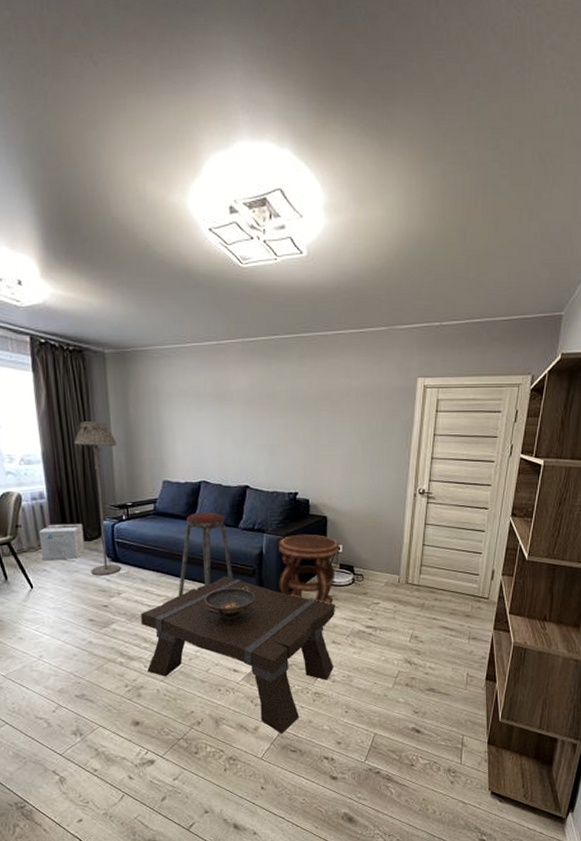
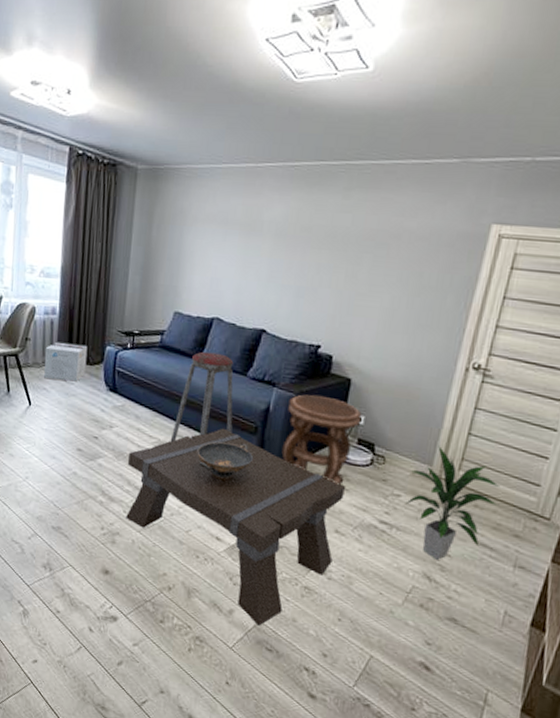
floor lamp: present [74,421,122,576] -> none [87,239,134,405]
indoor plant: none [383,558,451,647] -> present [405,446,501,560]

